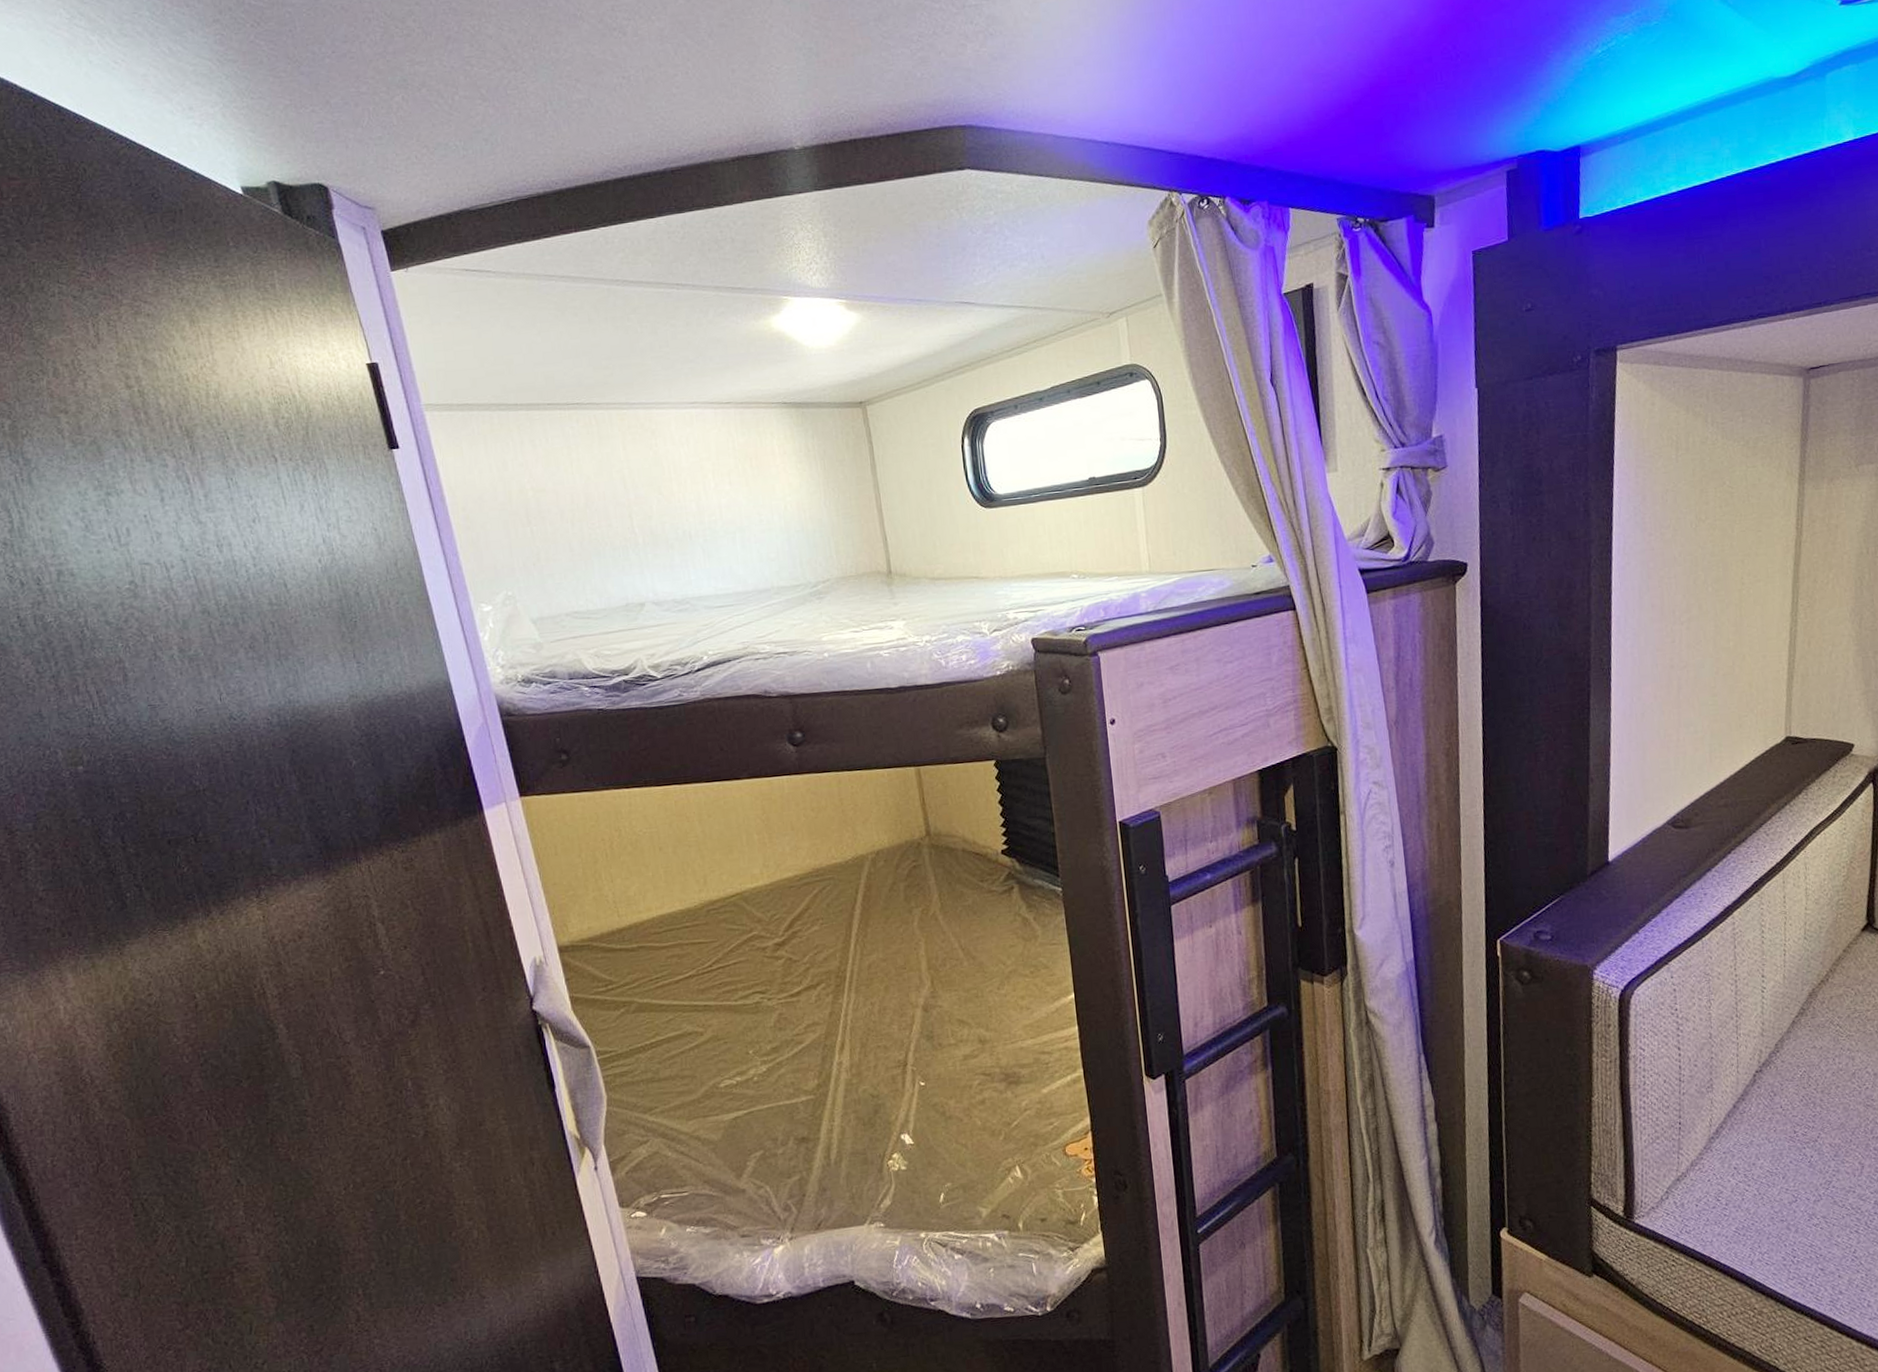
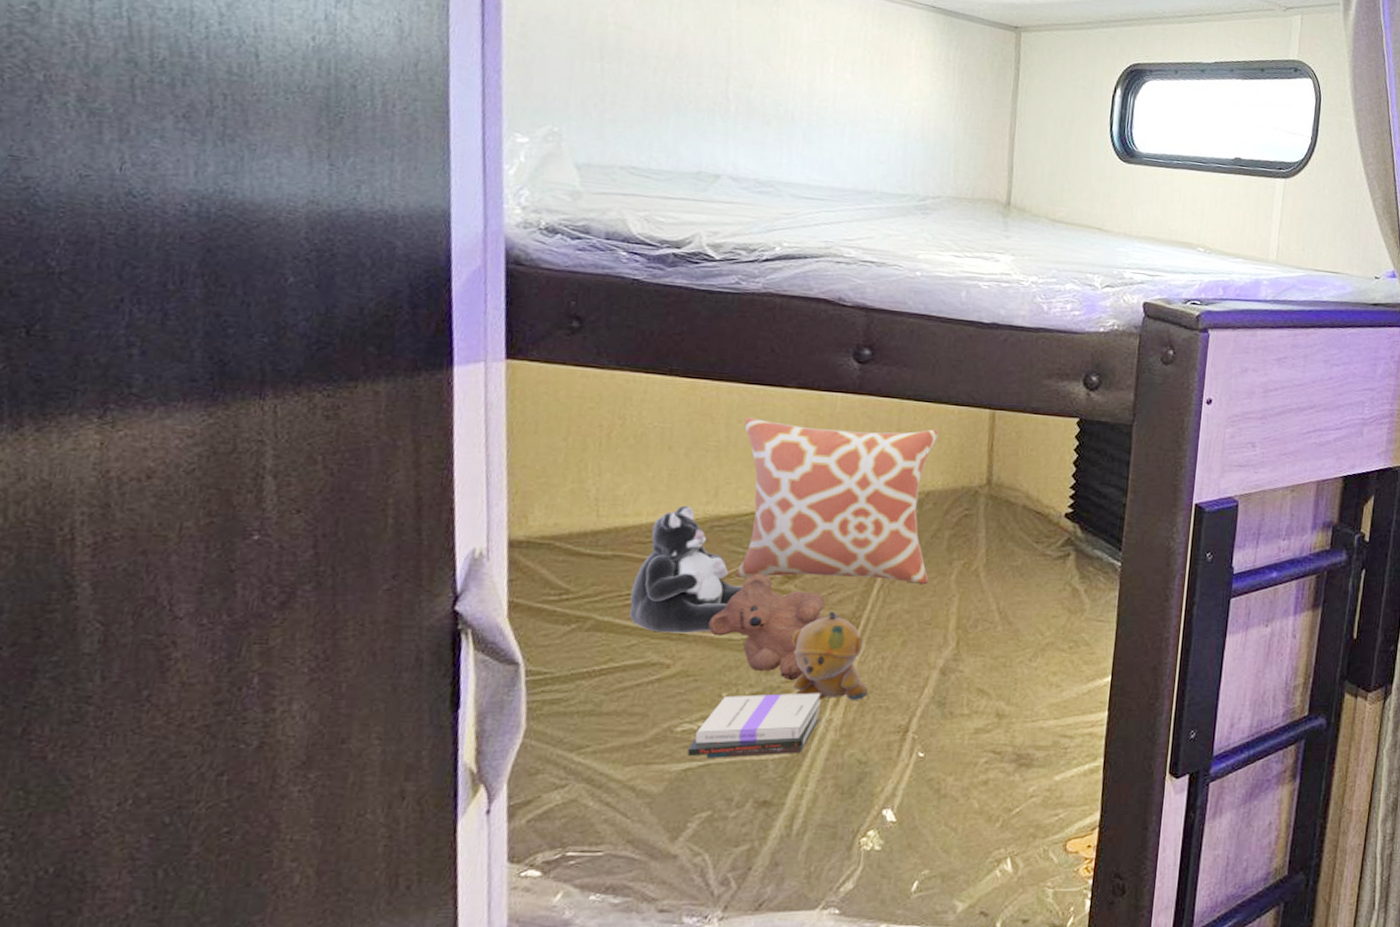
plush toy: none [658,896,745,1007] -> present [629,505,744,634]
pillow: none [712,793,895,951] -> present [736,417,938,584]
teddy bear: none [725,944,817,1034] -> present [708,573,825,681]
books: none [733,1040,831,1107] -> present [687,693,822,758]
stuffed bear: none [794,969,867,1048] -> present [792,611,869,701]

